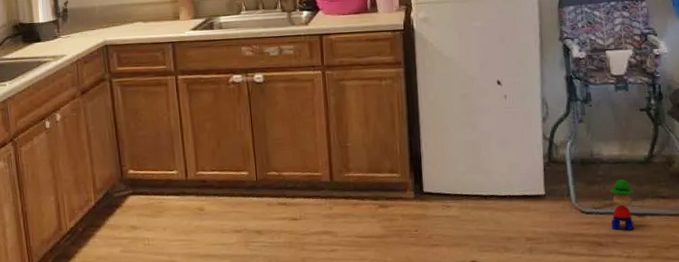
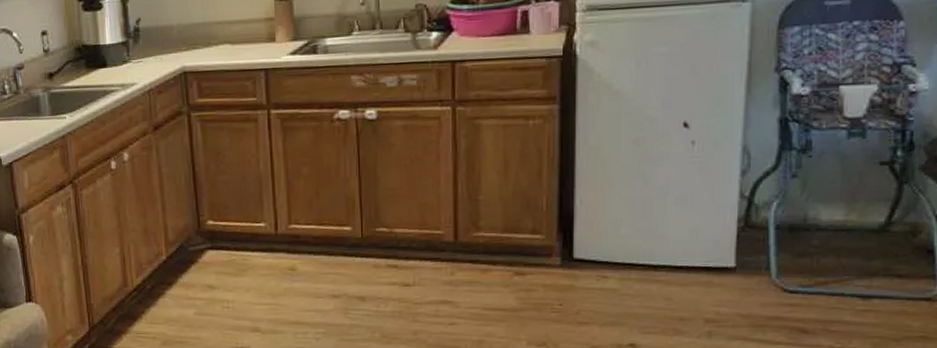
stacking toy: present [610,179,634,230] -> none [822,251,859,315]

